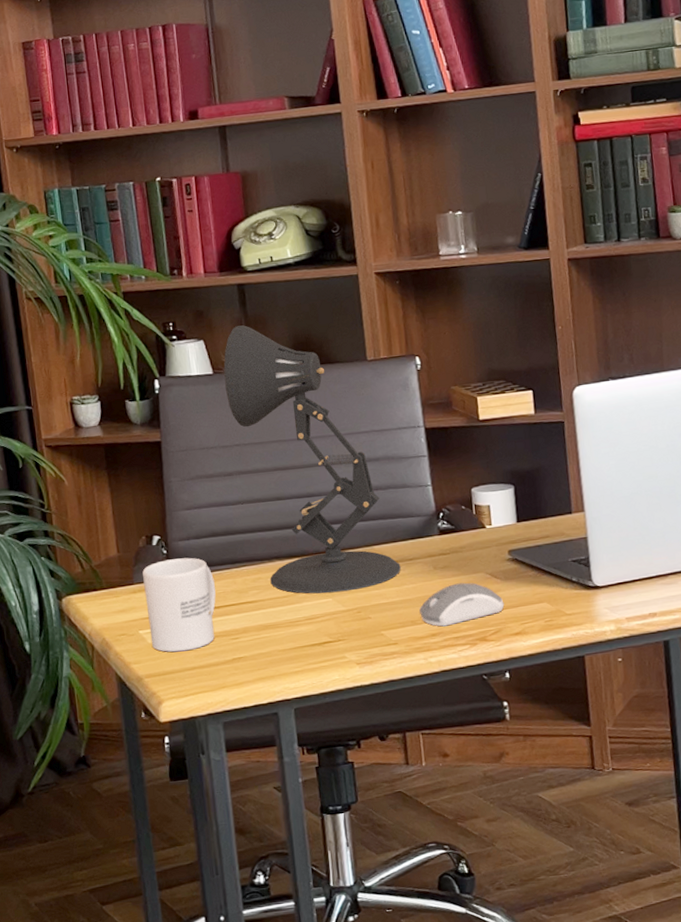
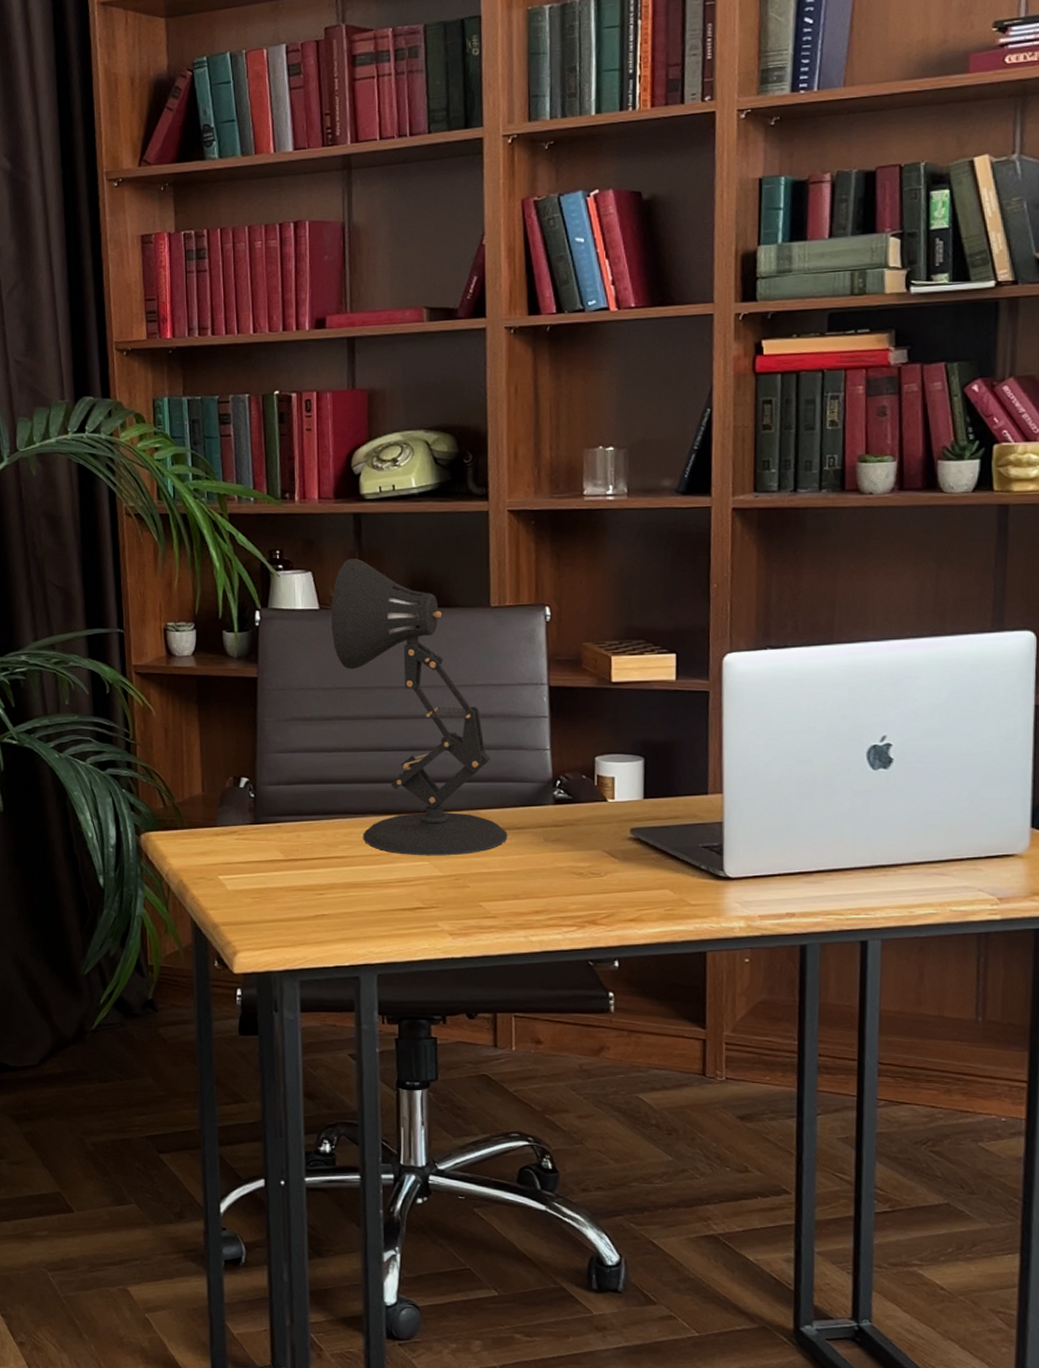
mug: present [142,557,216,652] -> none [227,804,303,902]
computer mouse: present [419,582,505,627] -> none [524,859,620,904]

